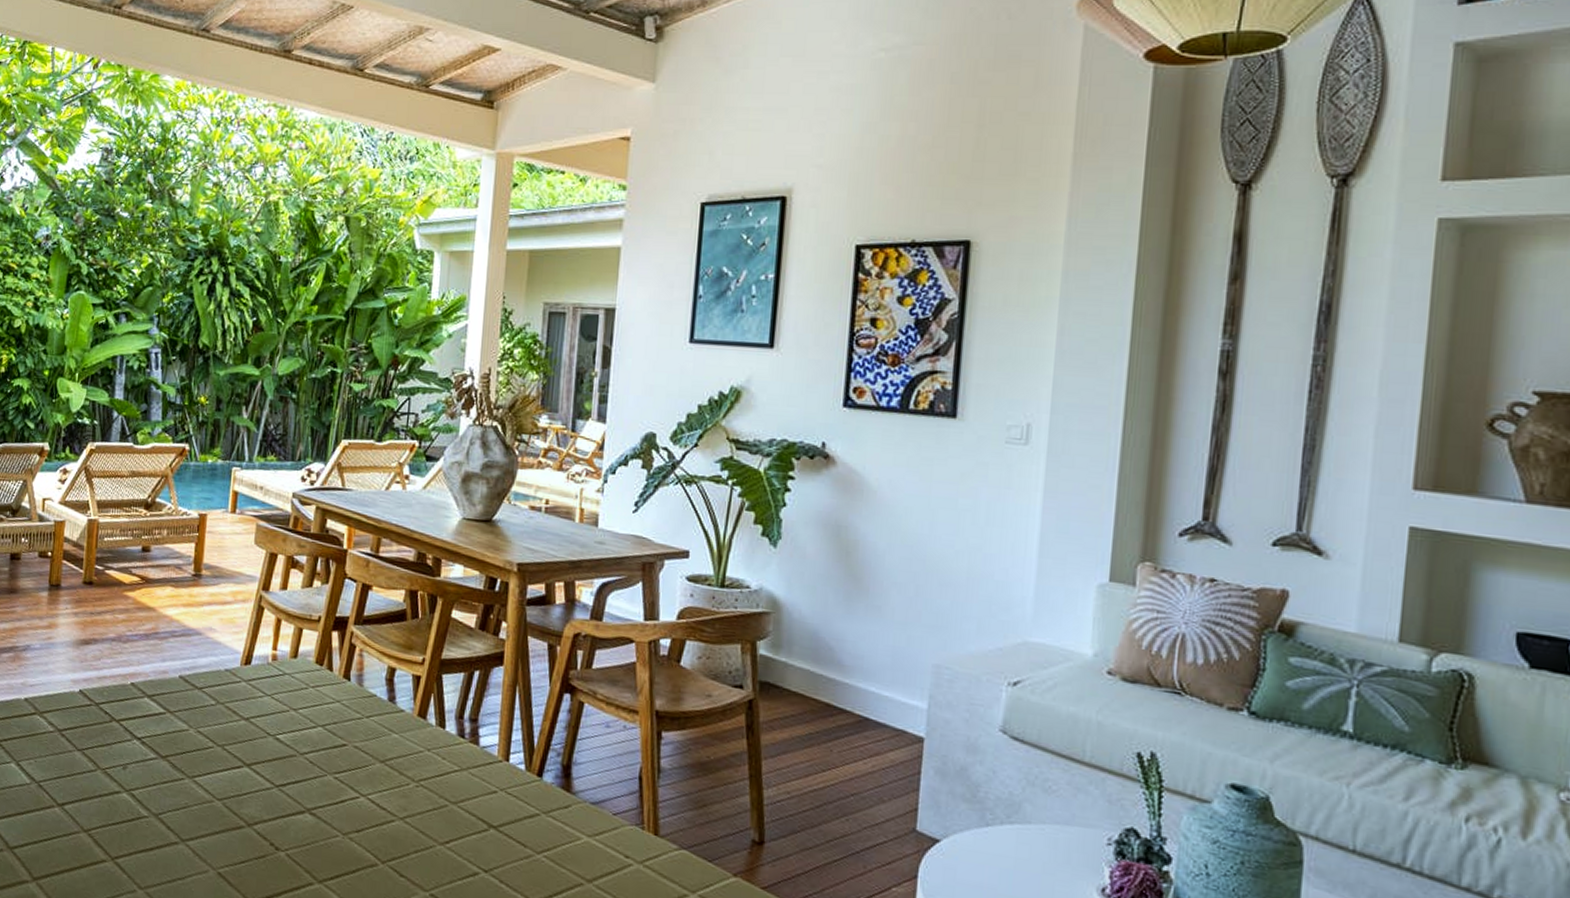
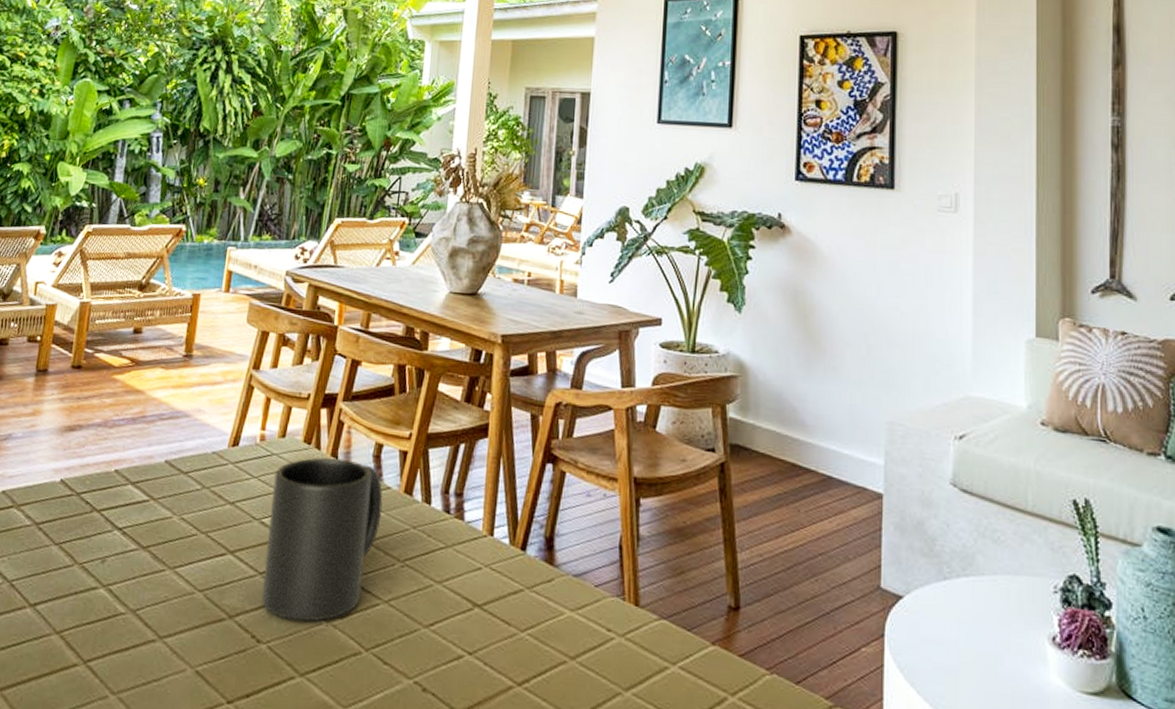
mug: none [278,678,397,833] -> present [261,457,383,621]

